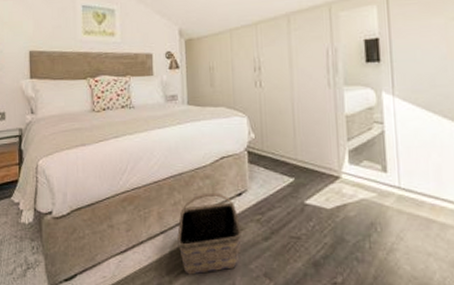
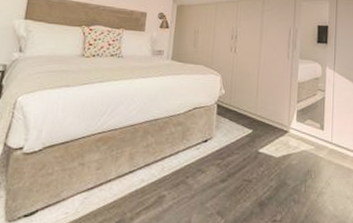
basket: present [177,194,241,275] -> none [144,138,203,212]

